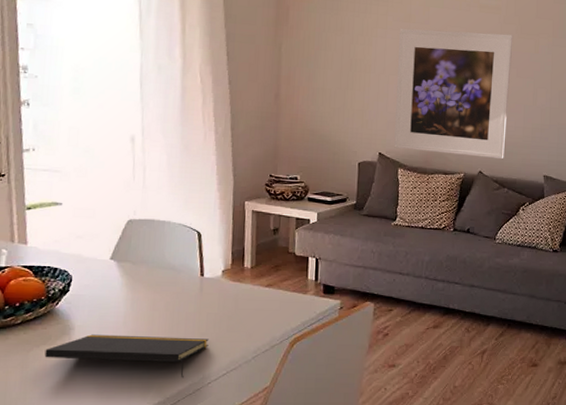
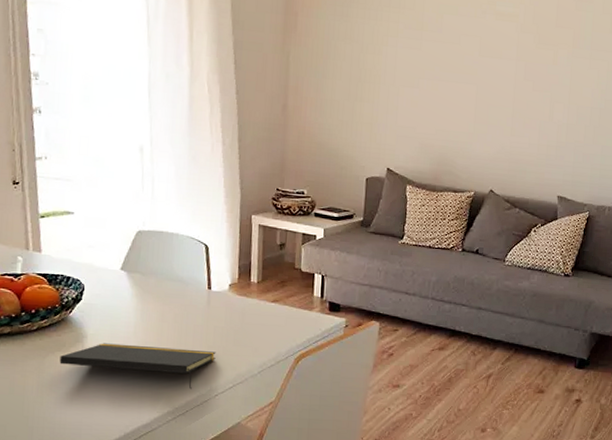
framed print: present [394,28,513,160] -> none [403,37,531,178]

